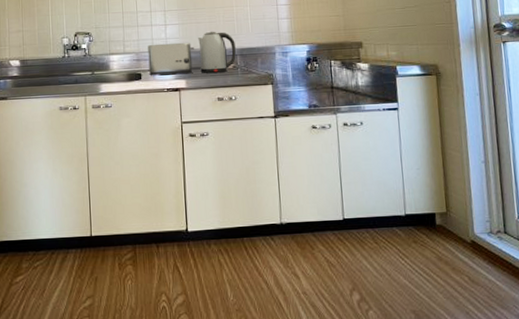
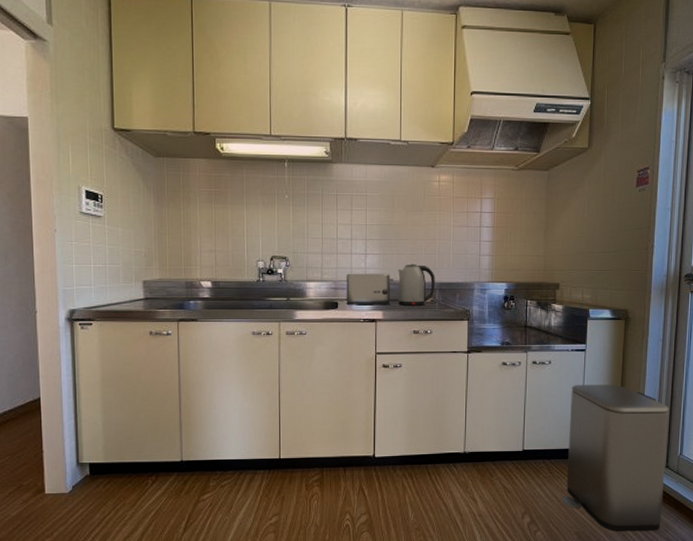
pedal bin: none [387,144,509,308] -> present [561,384,670,531]

